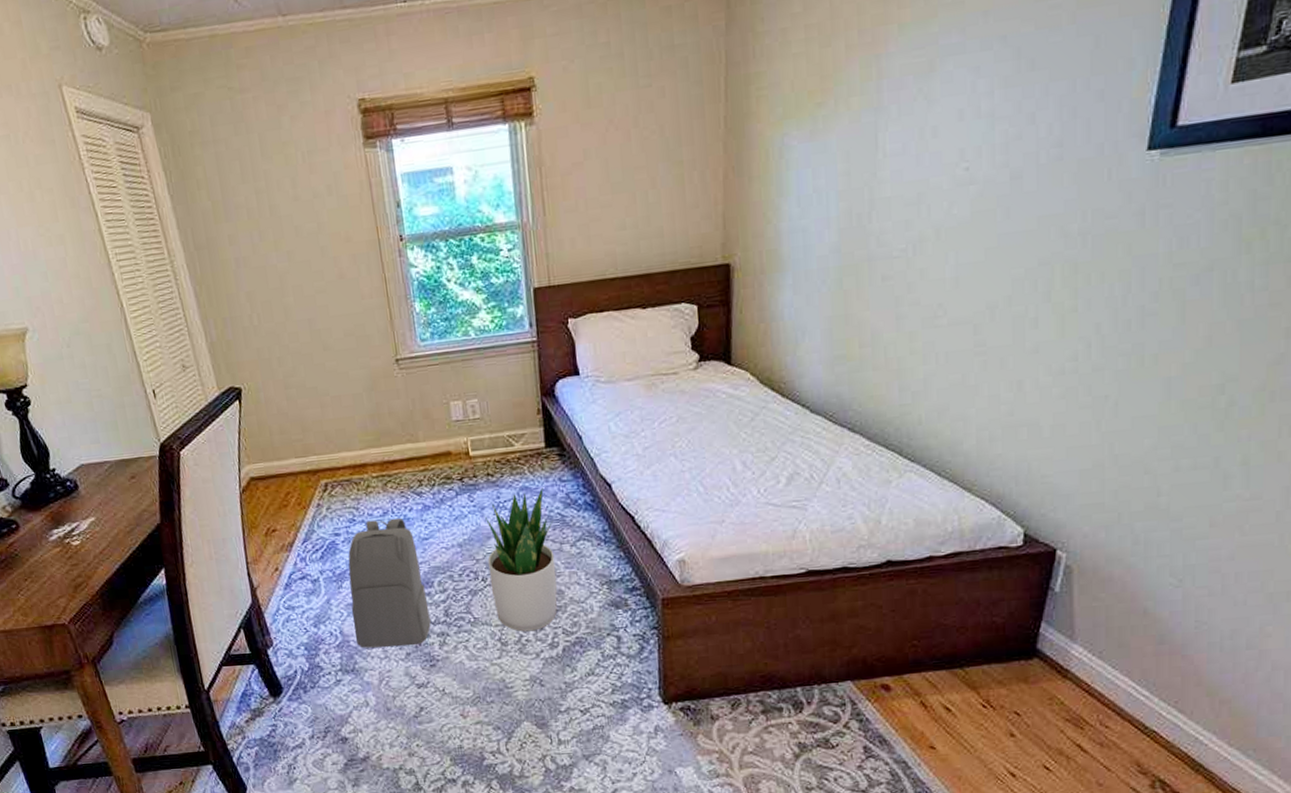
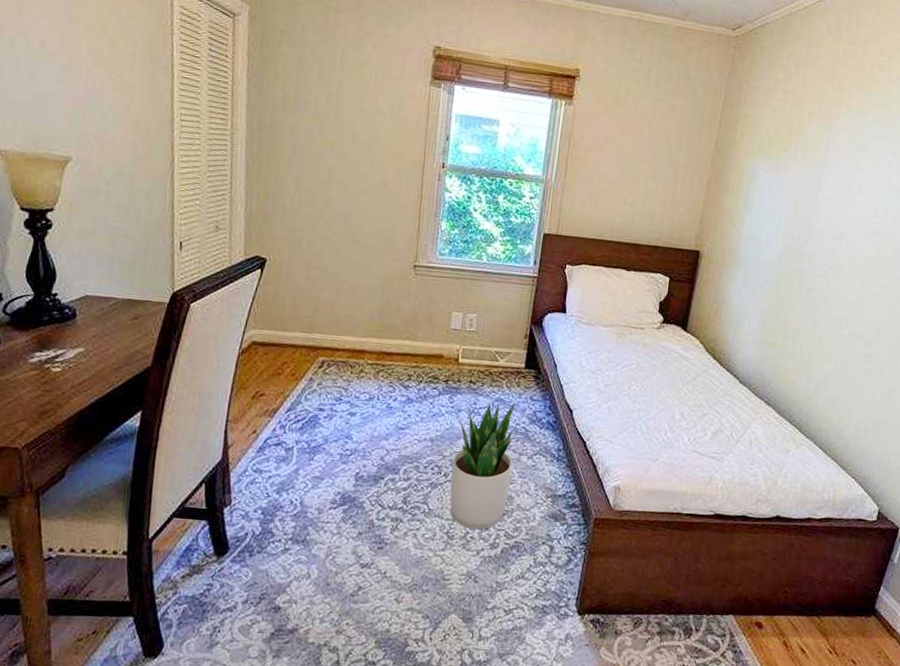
backpack: present [348,517,431,648] -> none [314,402,392,526]

